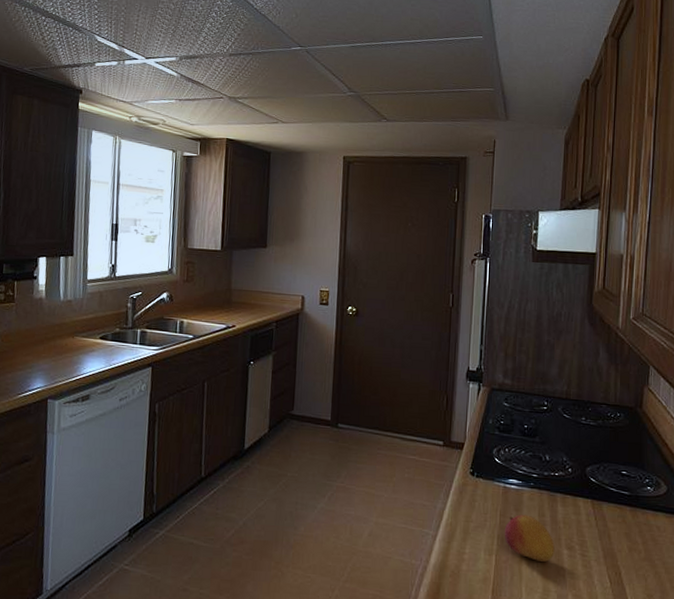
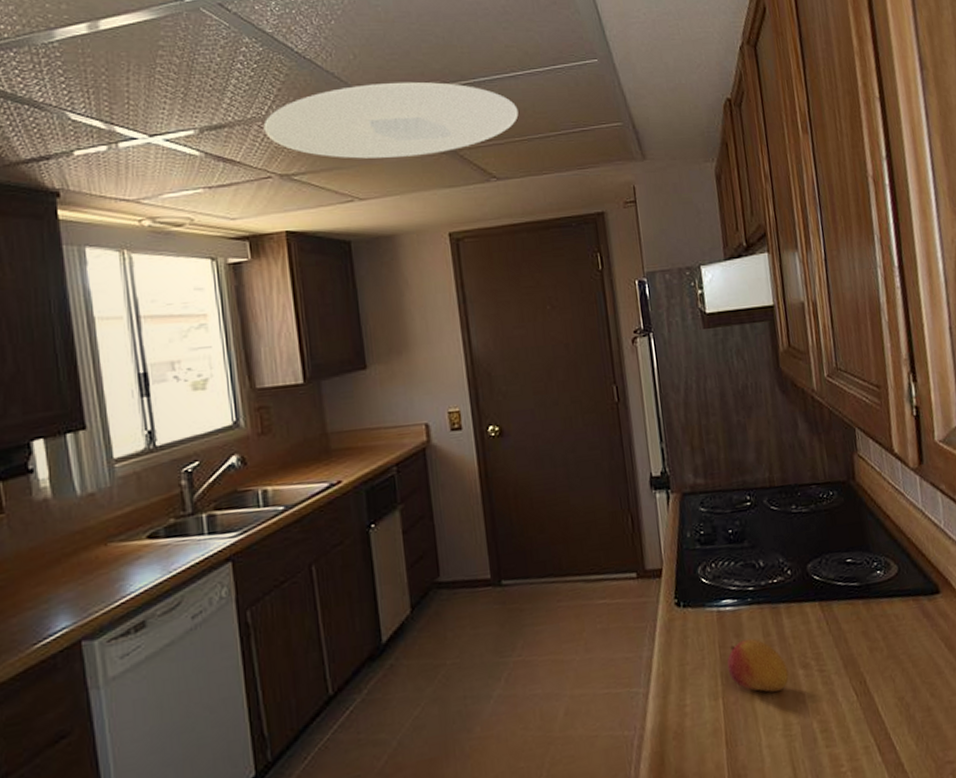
ceiling light: none [223,37,412,96] -> present [263,81,519,159]

